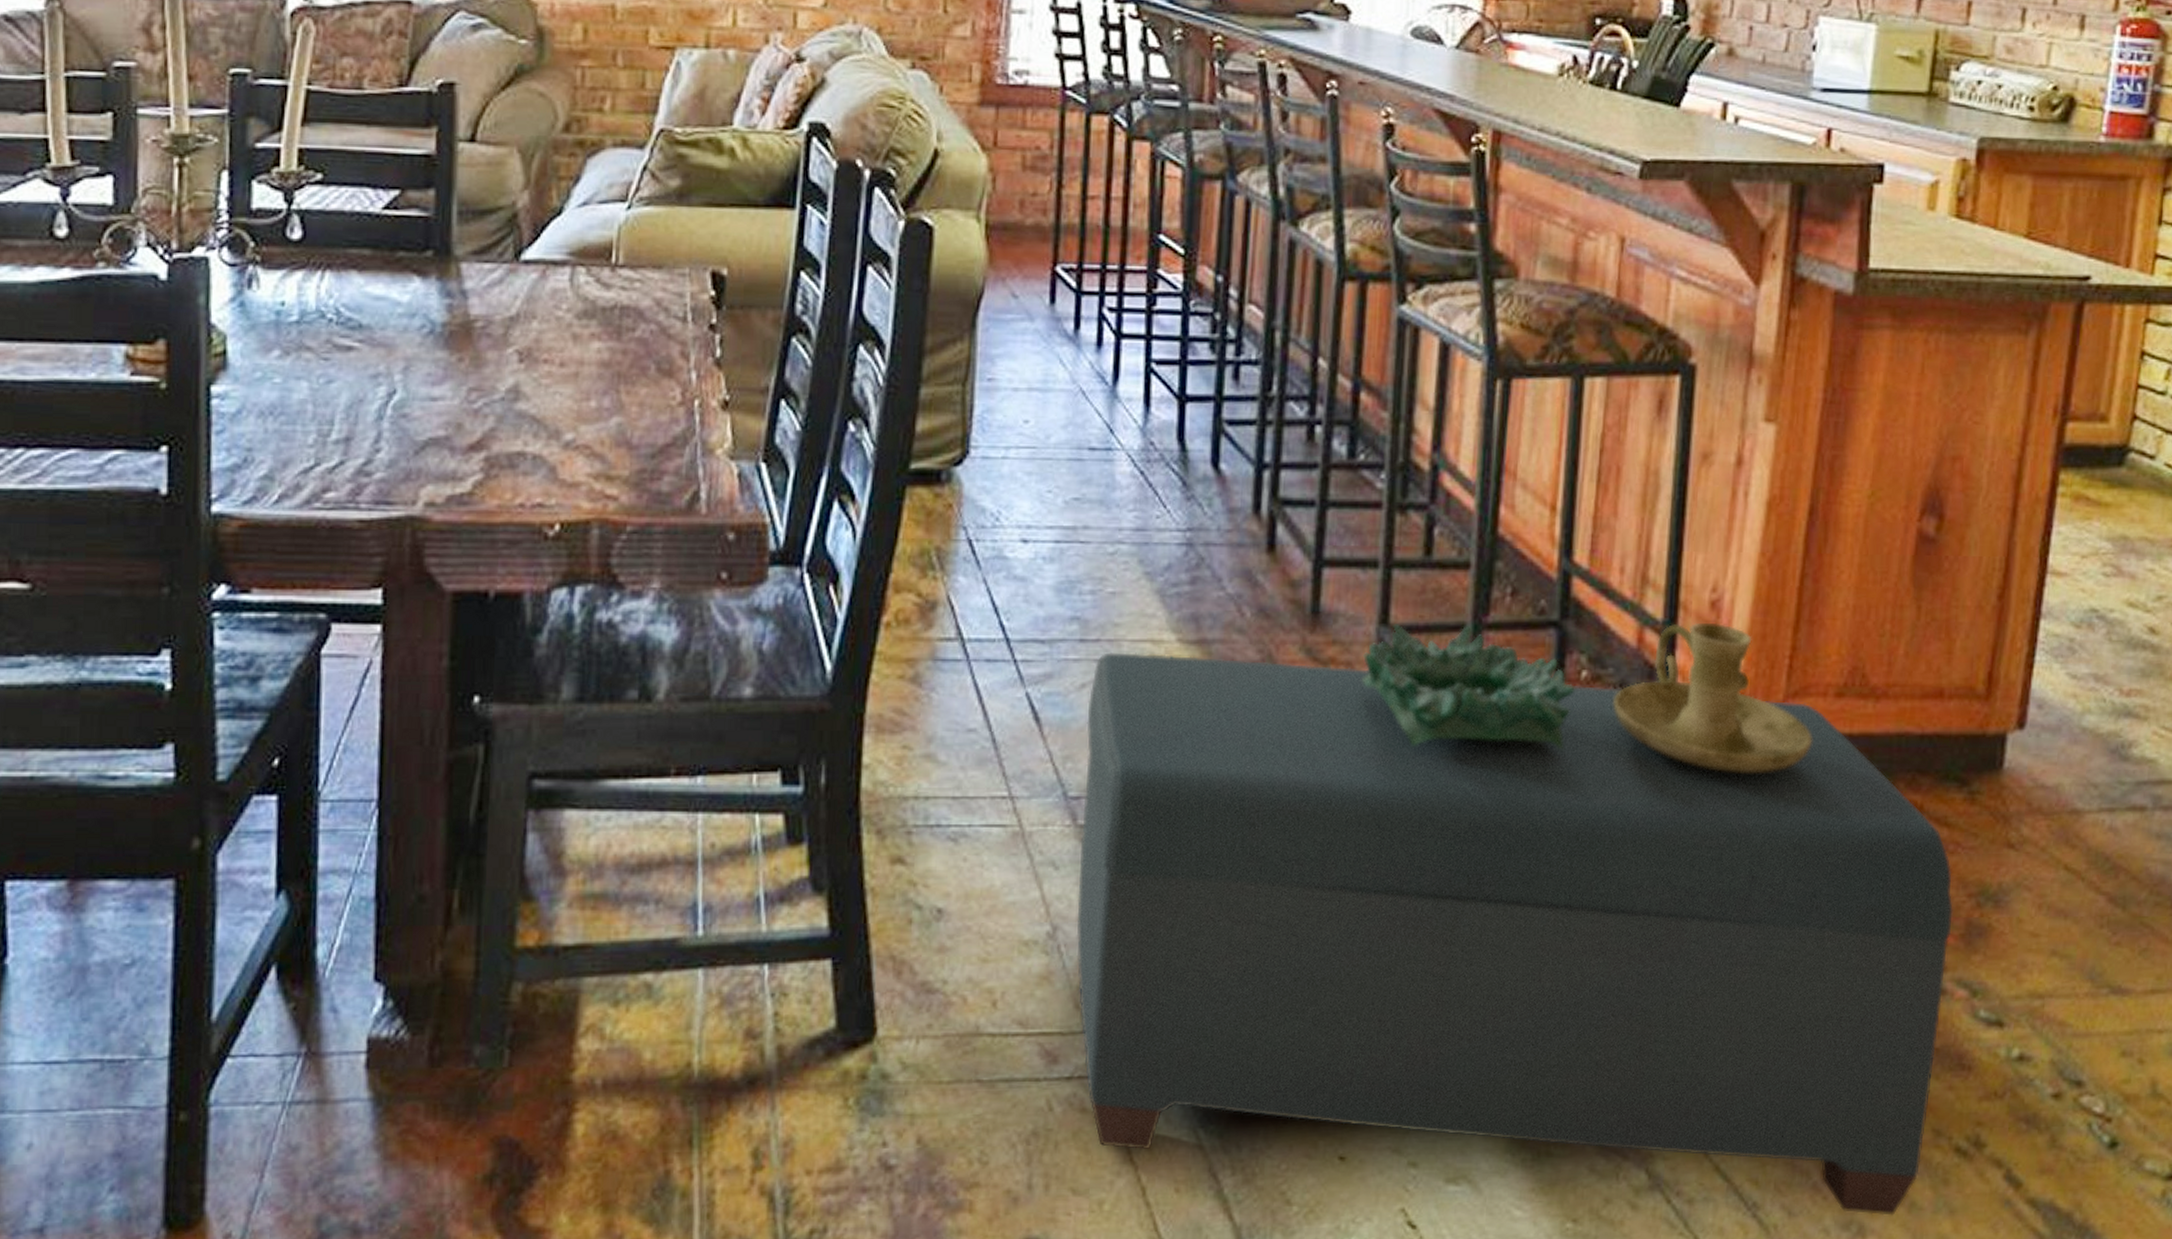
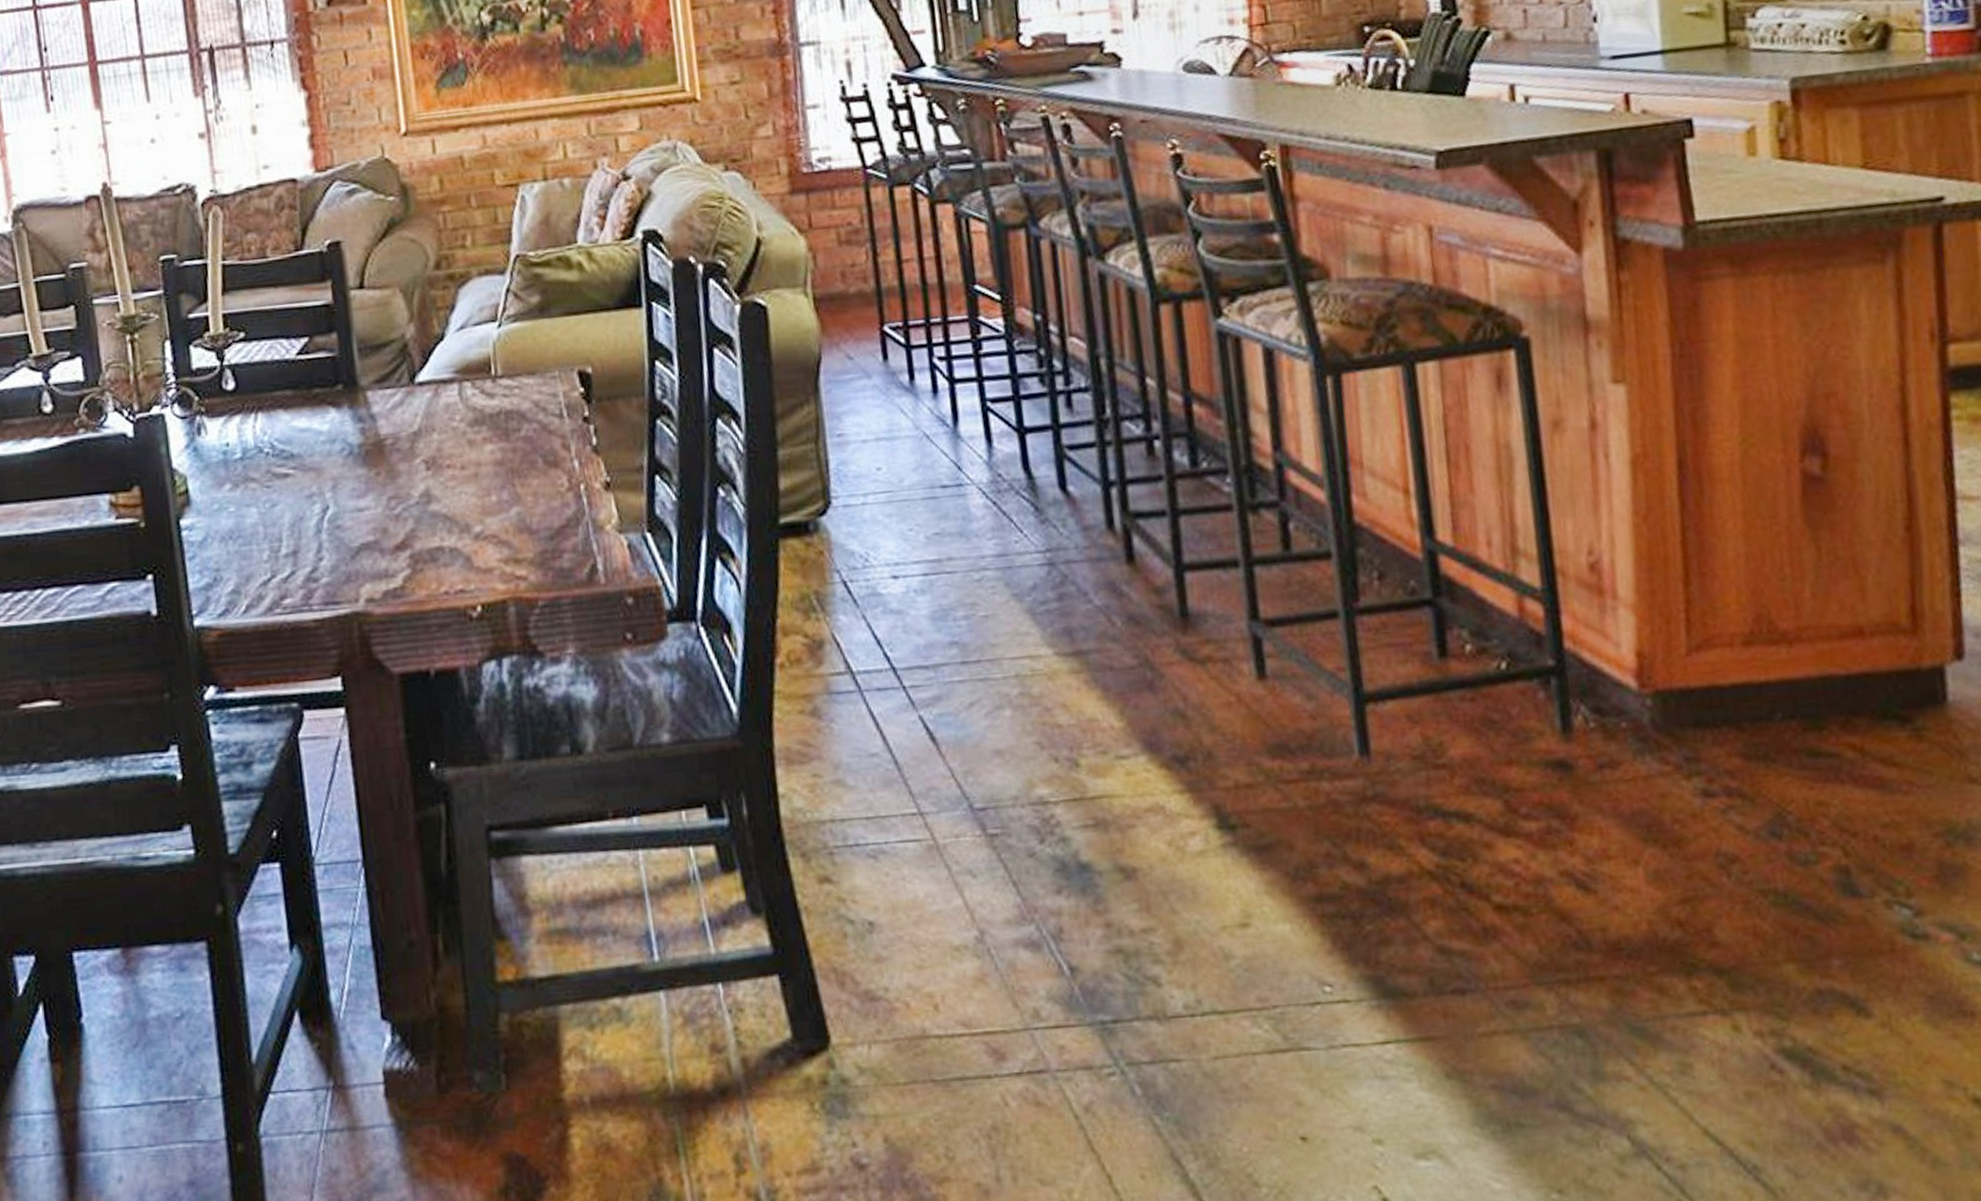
bench: present [1076,652,1953,1216] -> none [978,655,1937,1174]
decorative bowl: present [1362,624,1575,750] -> none [1239,612,1462,733]
candle holder: present [1613,622,1812,772] -> none [1504,584,1727,731]

